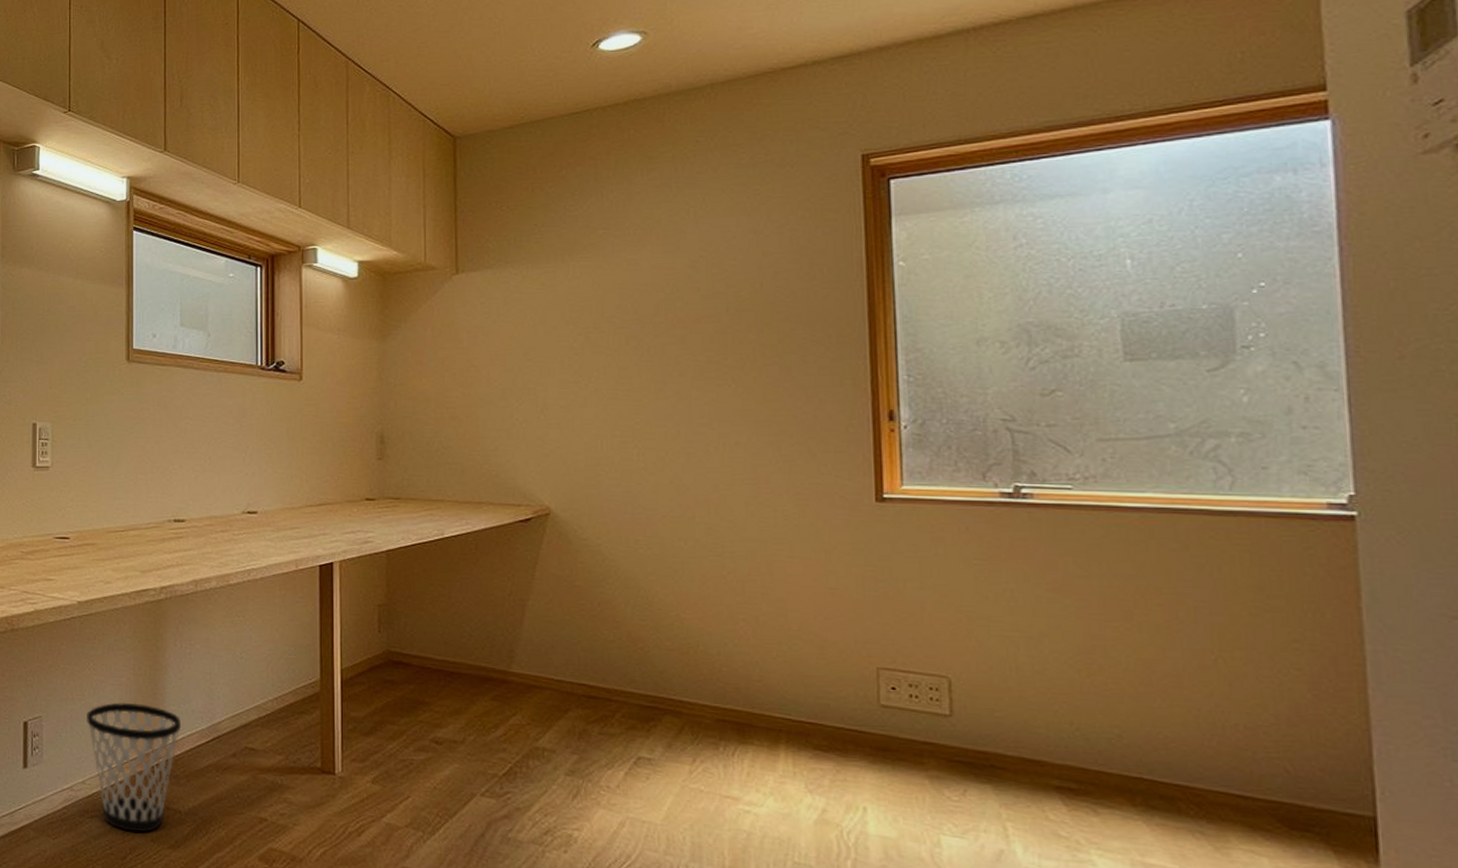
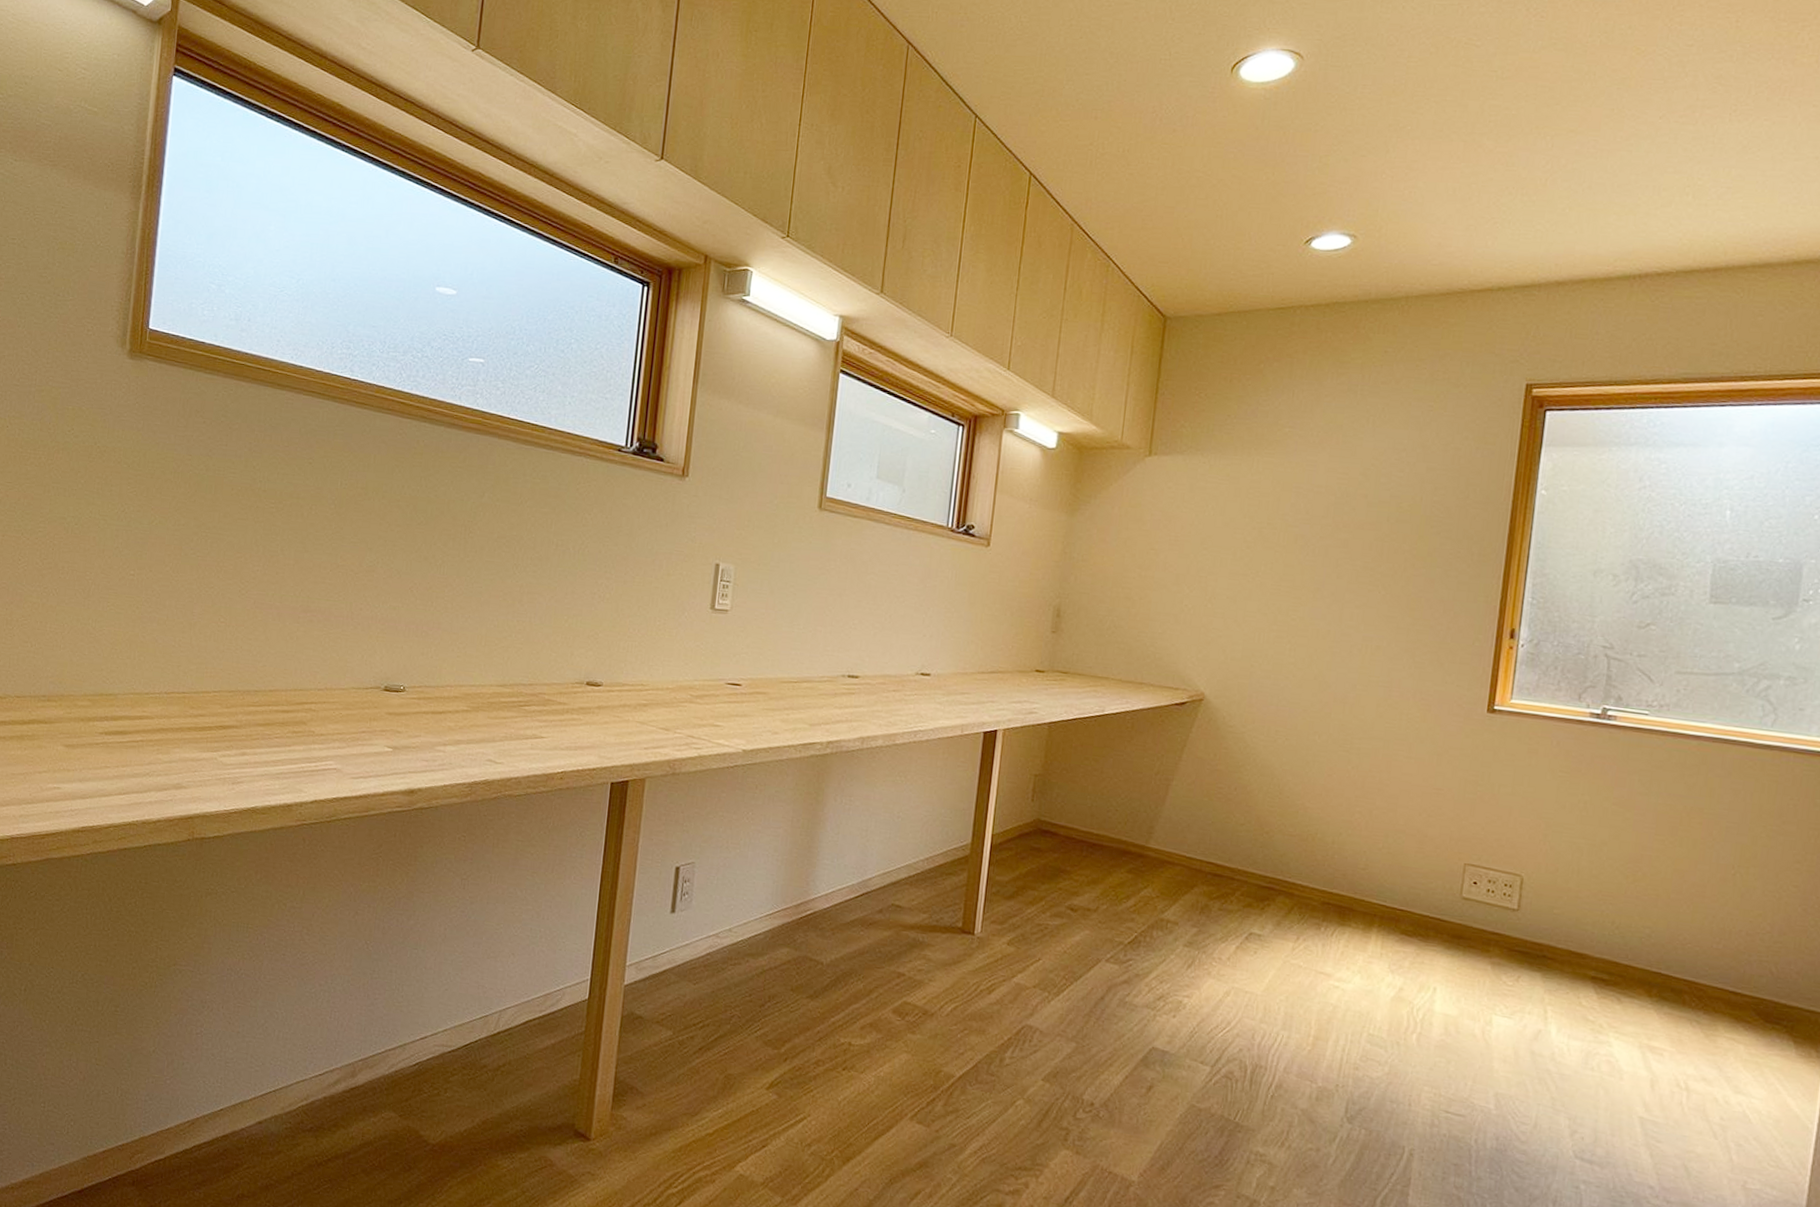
wastebasket: present [87,702,182,833] -> none [739,853,833,982]

